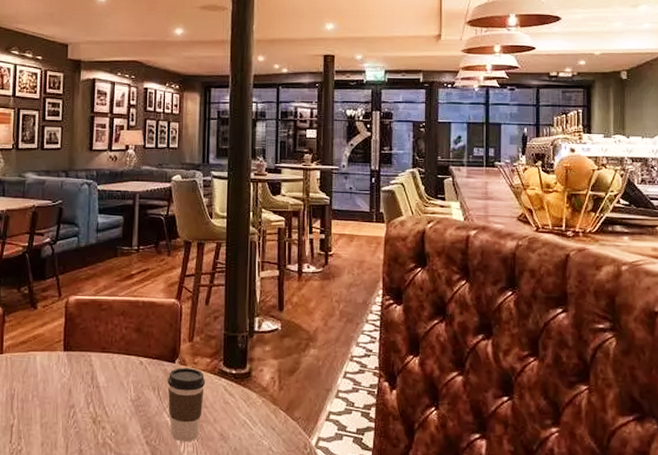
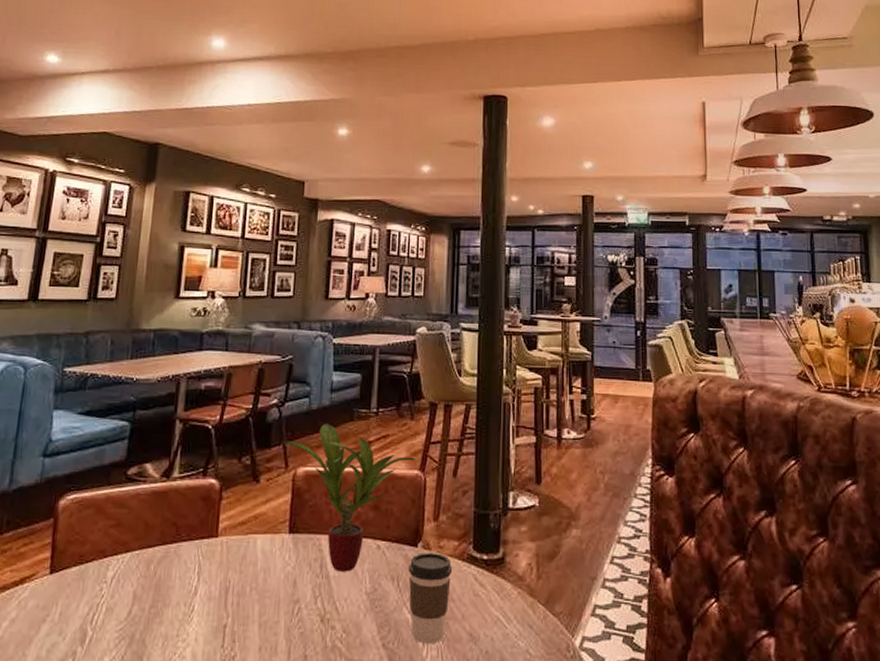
potted plant: none [54,259,172,383] -> present [280,424,416,572]

